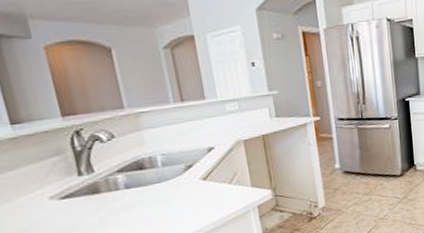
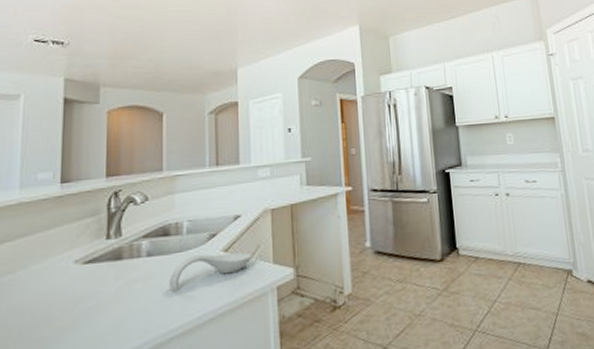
spoon rest: none [152,179,231,216] -> present [168,252,252,291]

